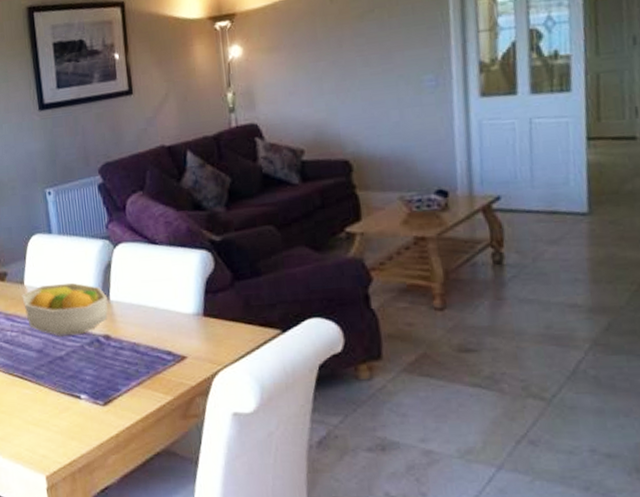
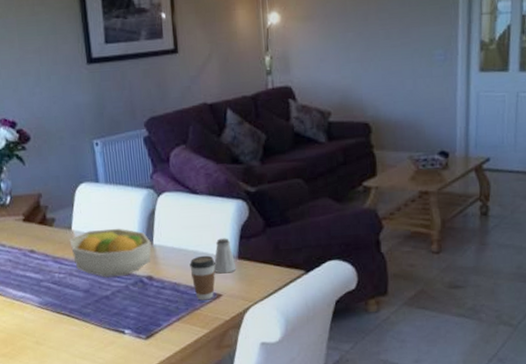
coffee cup: none [150,312,179,363] -> present [190,255,216,301]
saltshaker: none [176,292,202,333] -> present [213,238,237,274]

